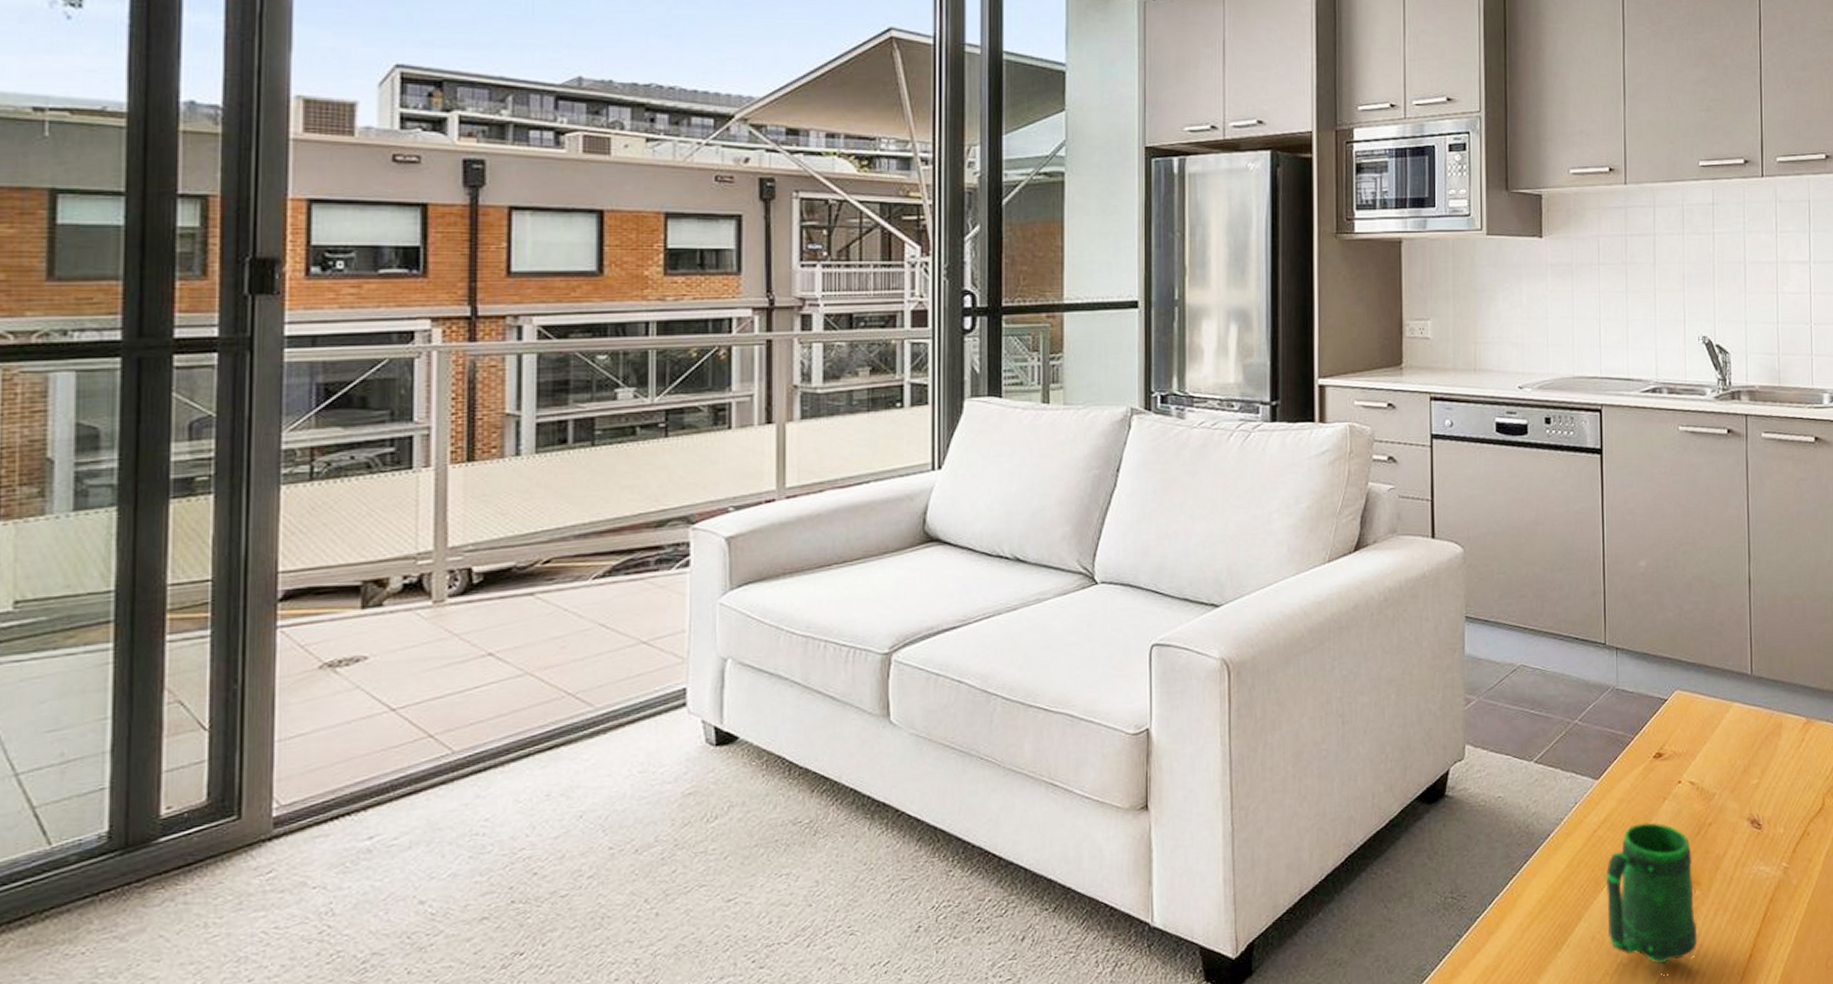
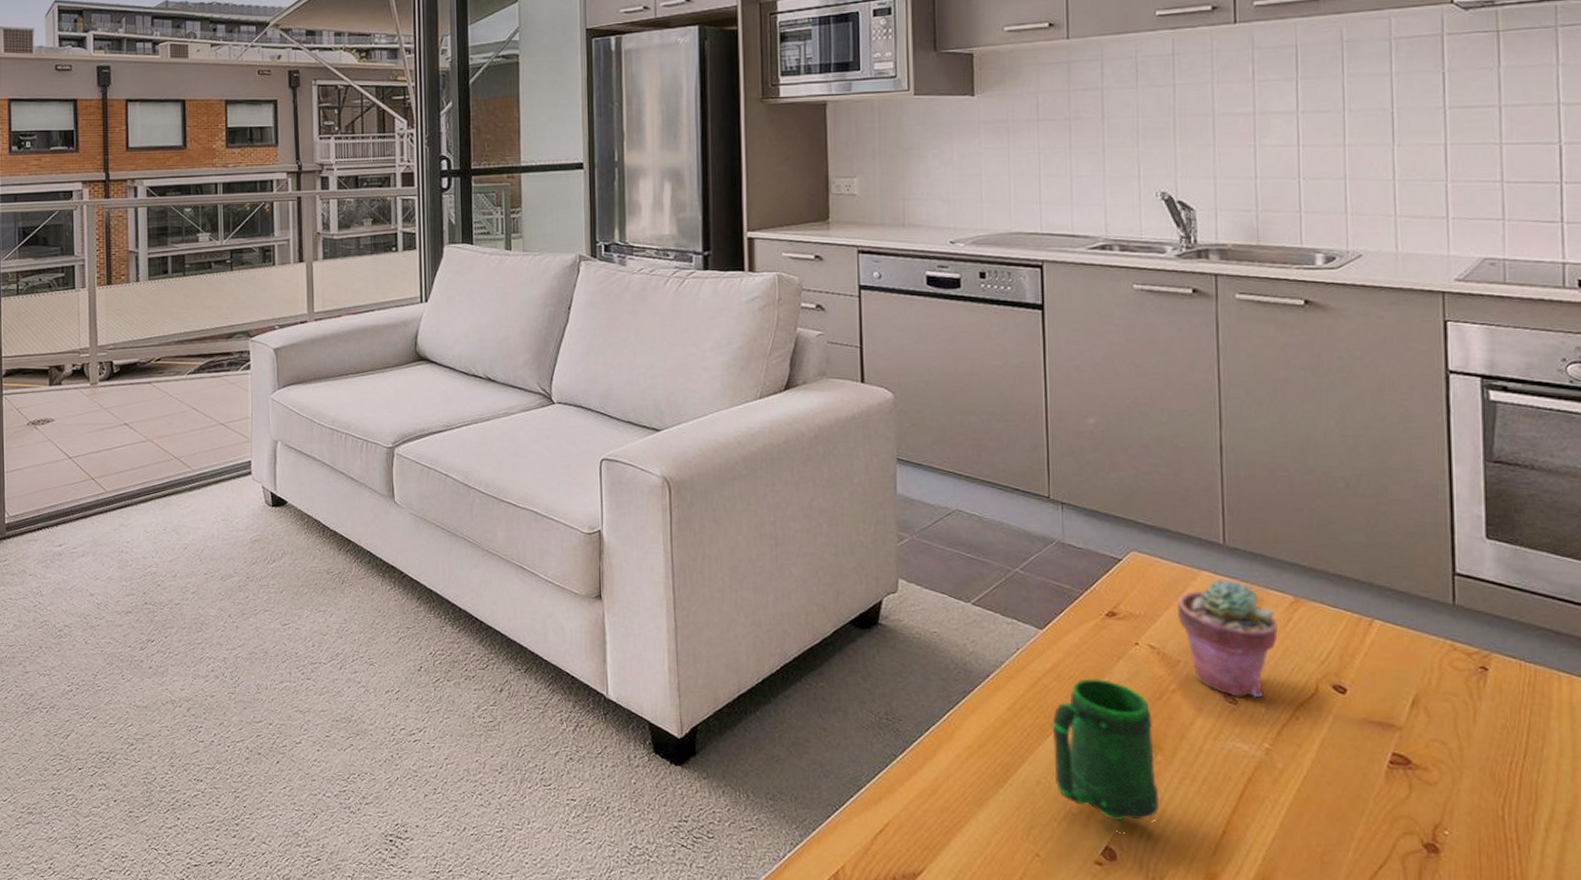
potted succulent: none [1713,708,1795,822] -> present [1176,579,1279,698]

